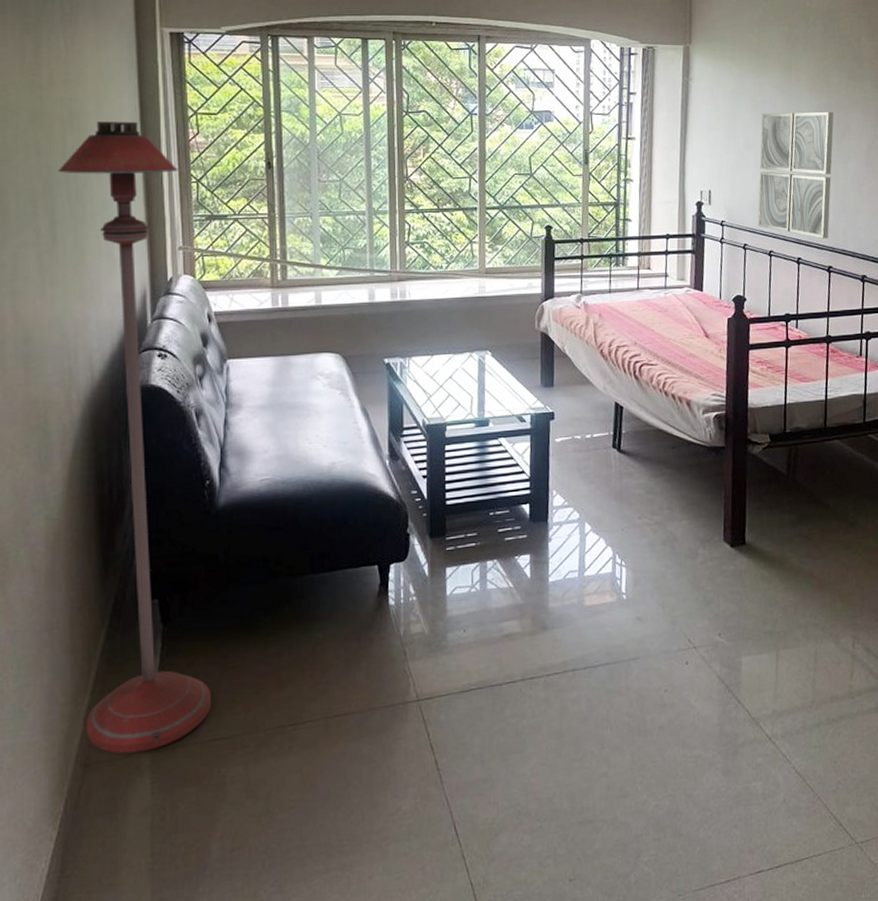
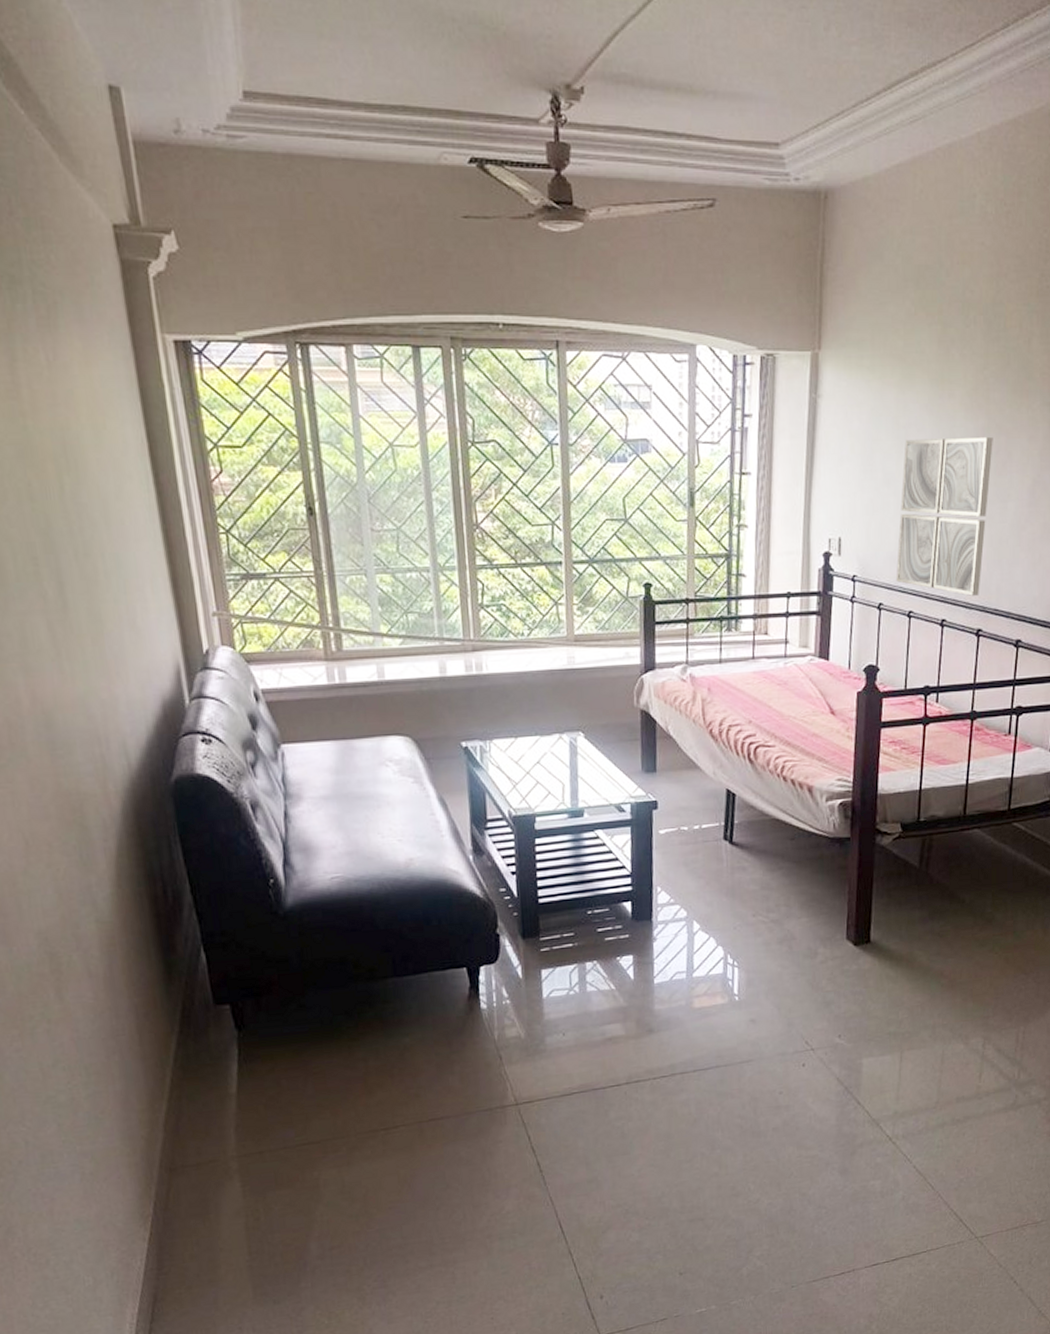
floor lamp: present [58,121,212,754] -> none [58,457,298,1158]

